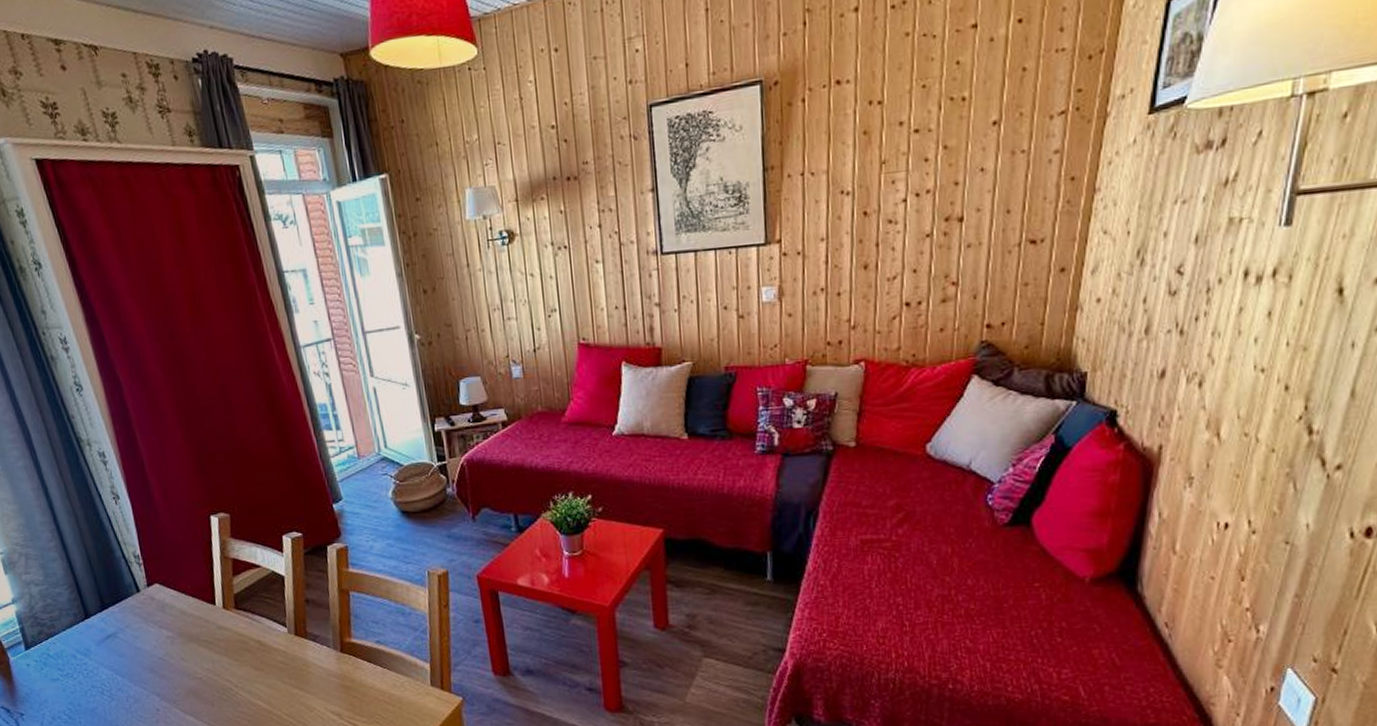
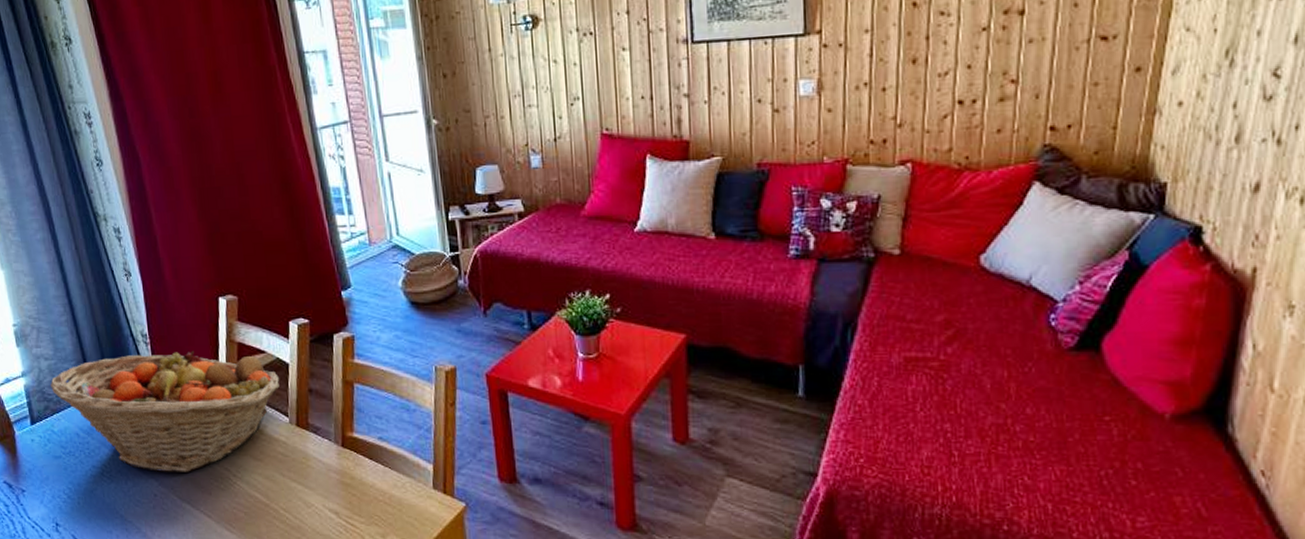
fruit basket: none [43,568,277,687] -> present [50,350,280,472]

